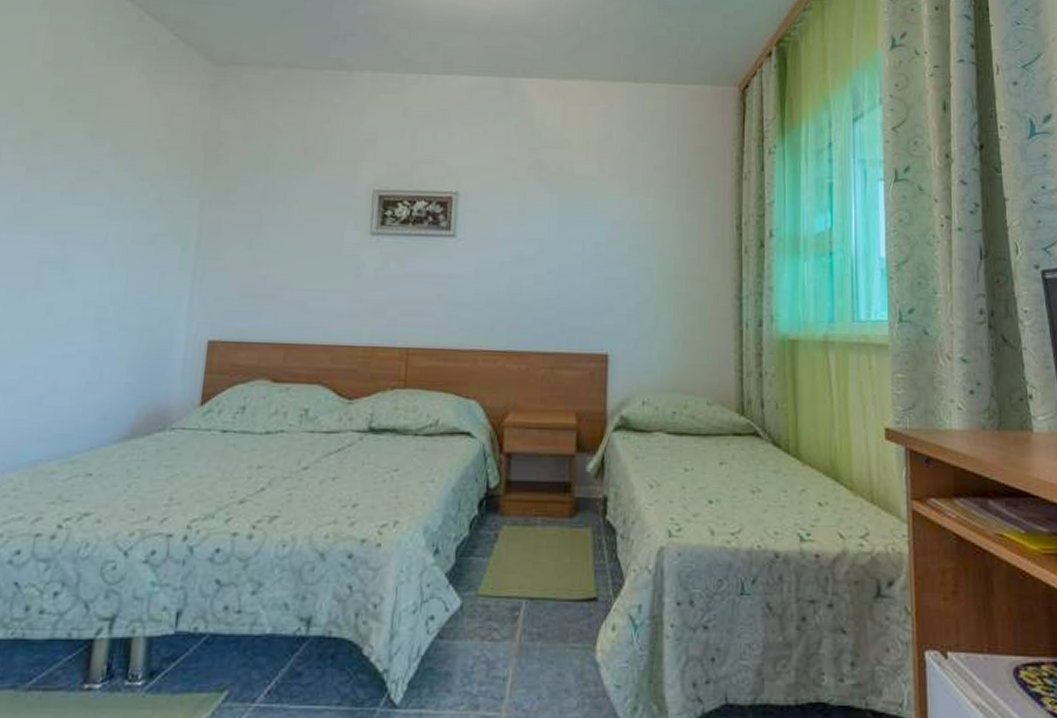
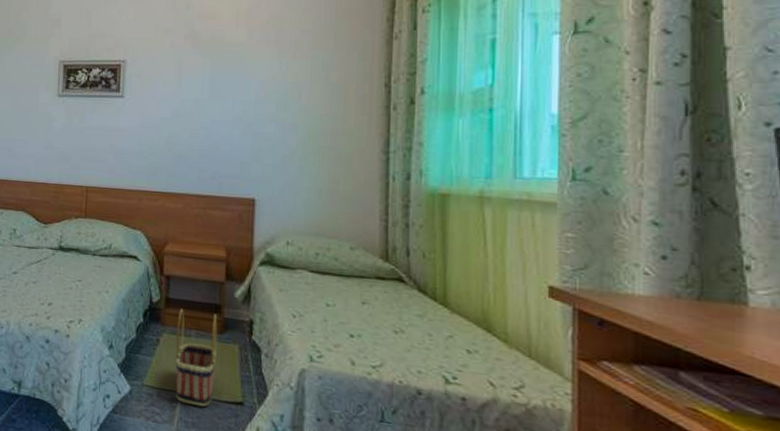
basket: none [517,491,568,612] -> present [175,308,218,407]

